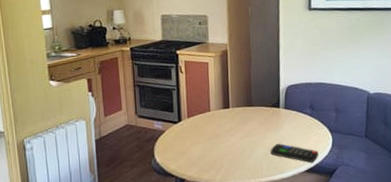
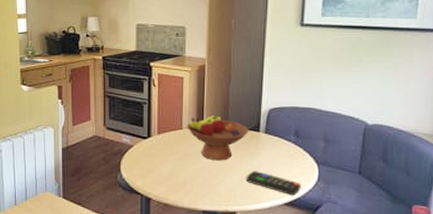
fruit bowl: none [214,96,270,138] -> present [187,115,249,161]

